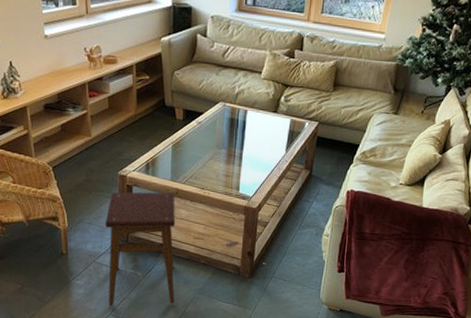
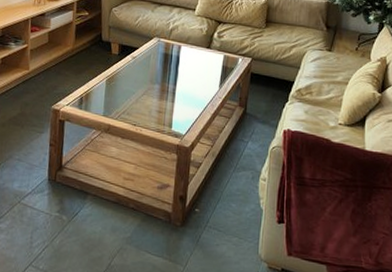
stool: present [105,192,176,307] -> none [30,127,106,256]

